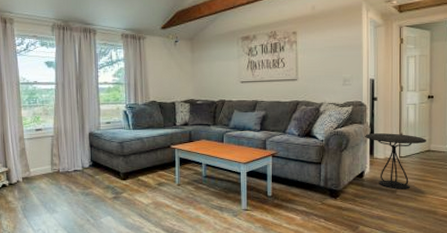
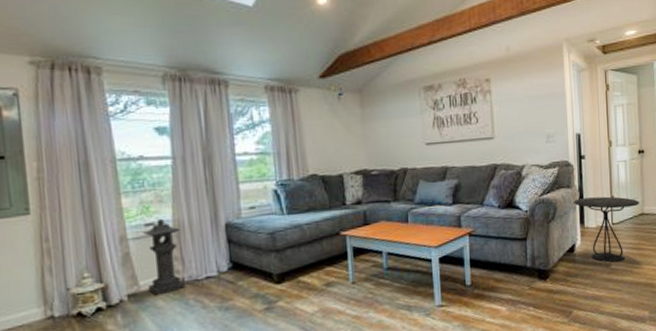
stone lantern: none [33,126,60,180] -> present [142,218,185,296]

